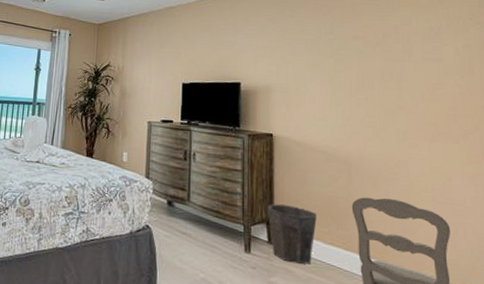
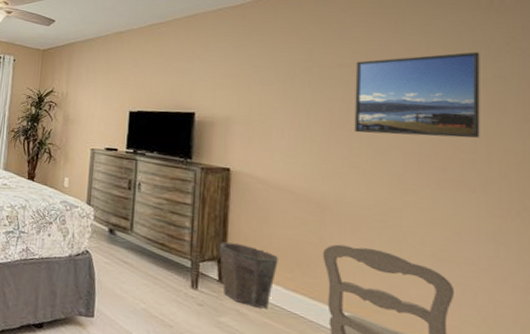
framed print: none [366,25,458,98] -> present [354,52,480,138]

